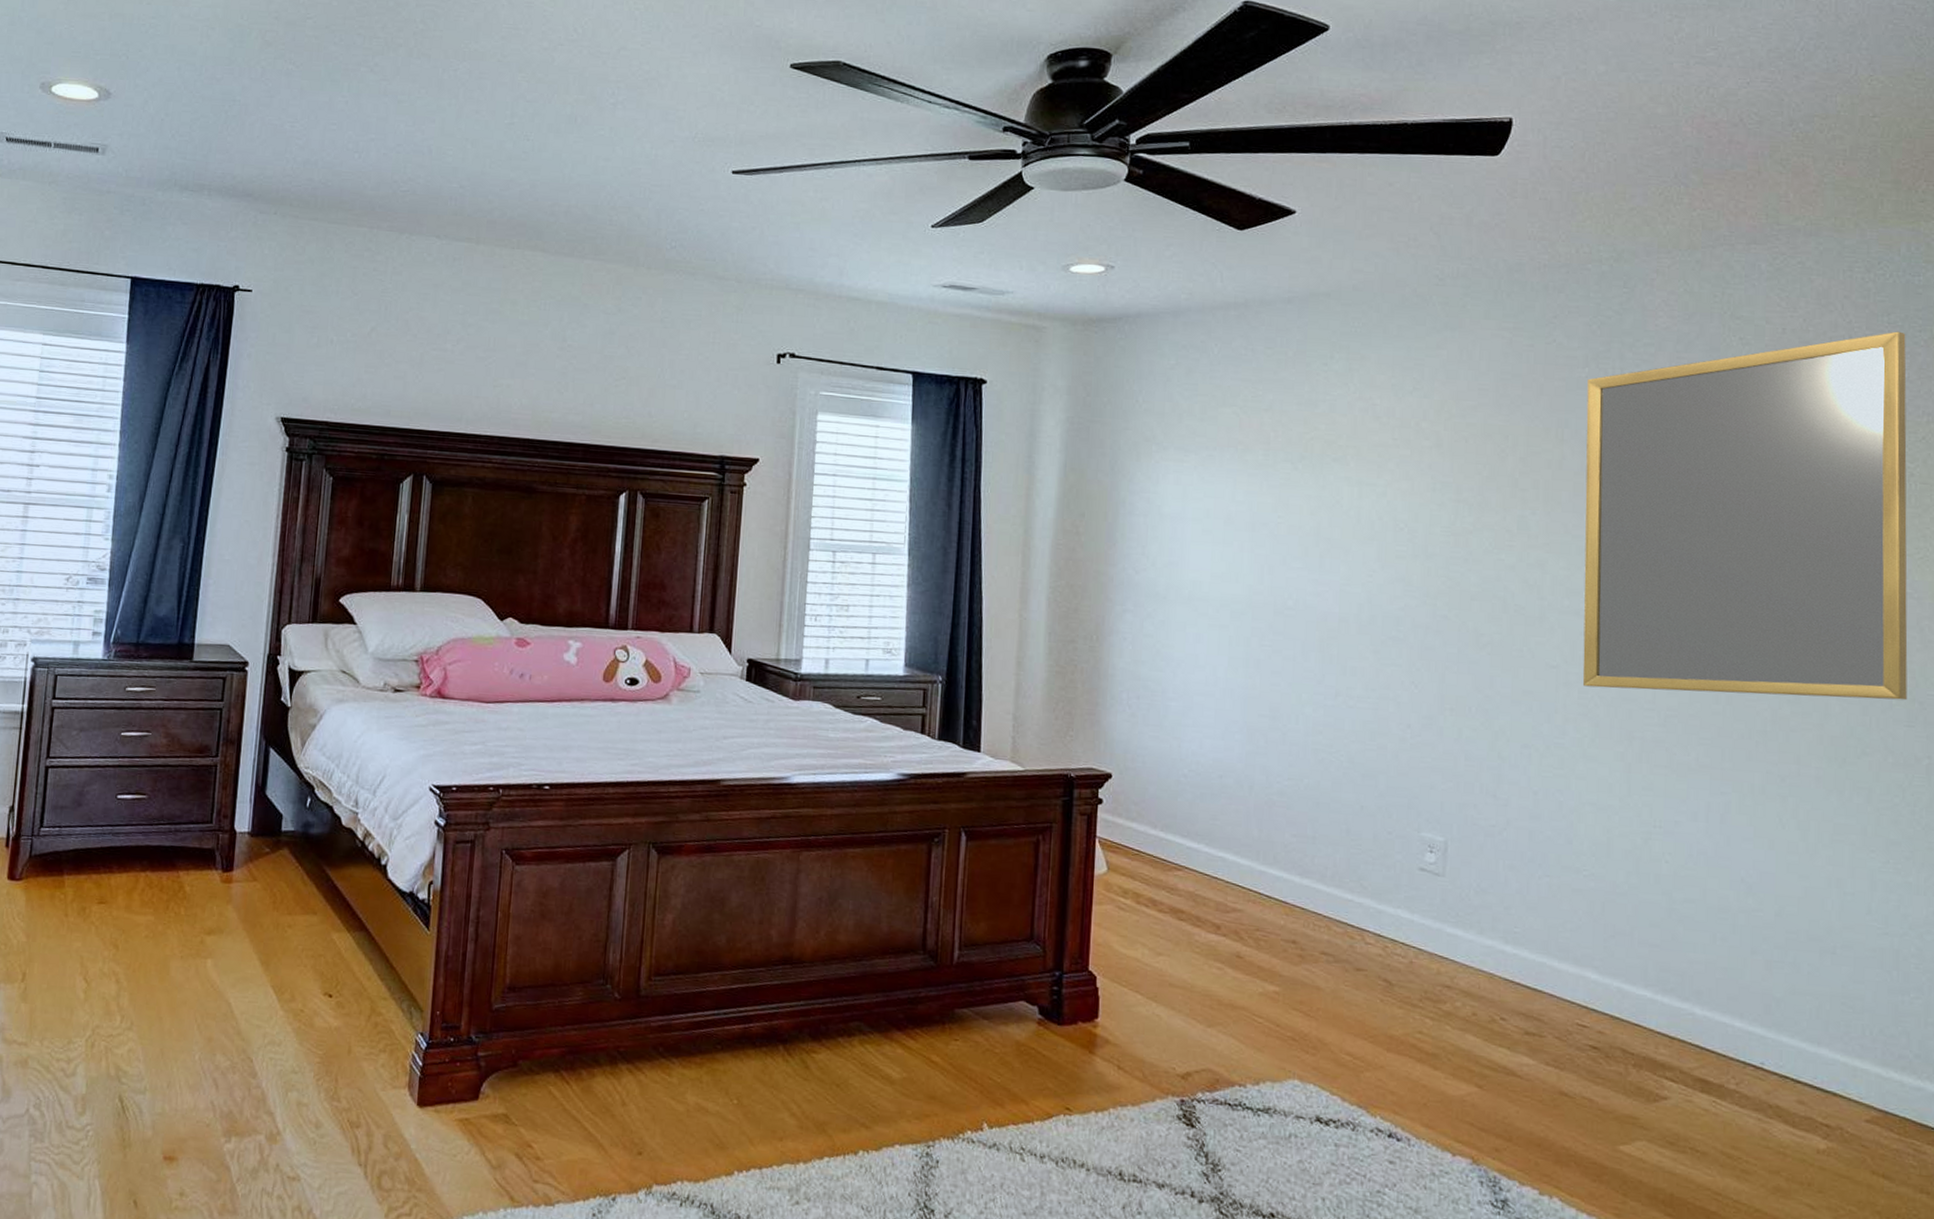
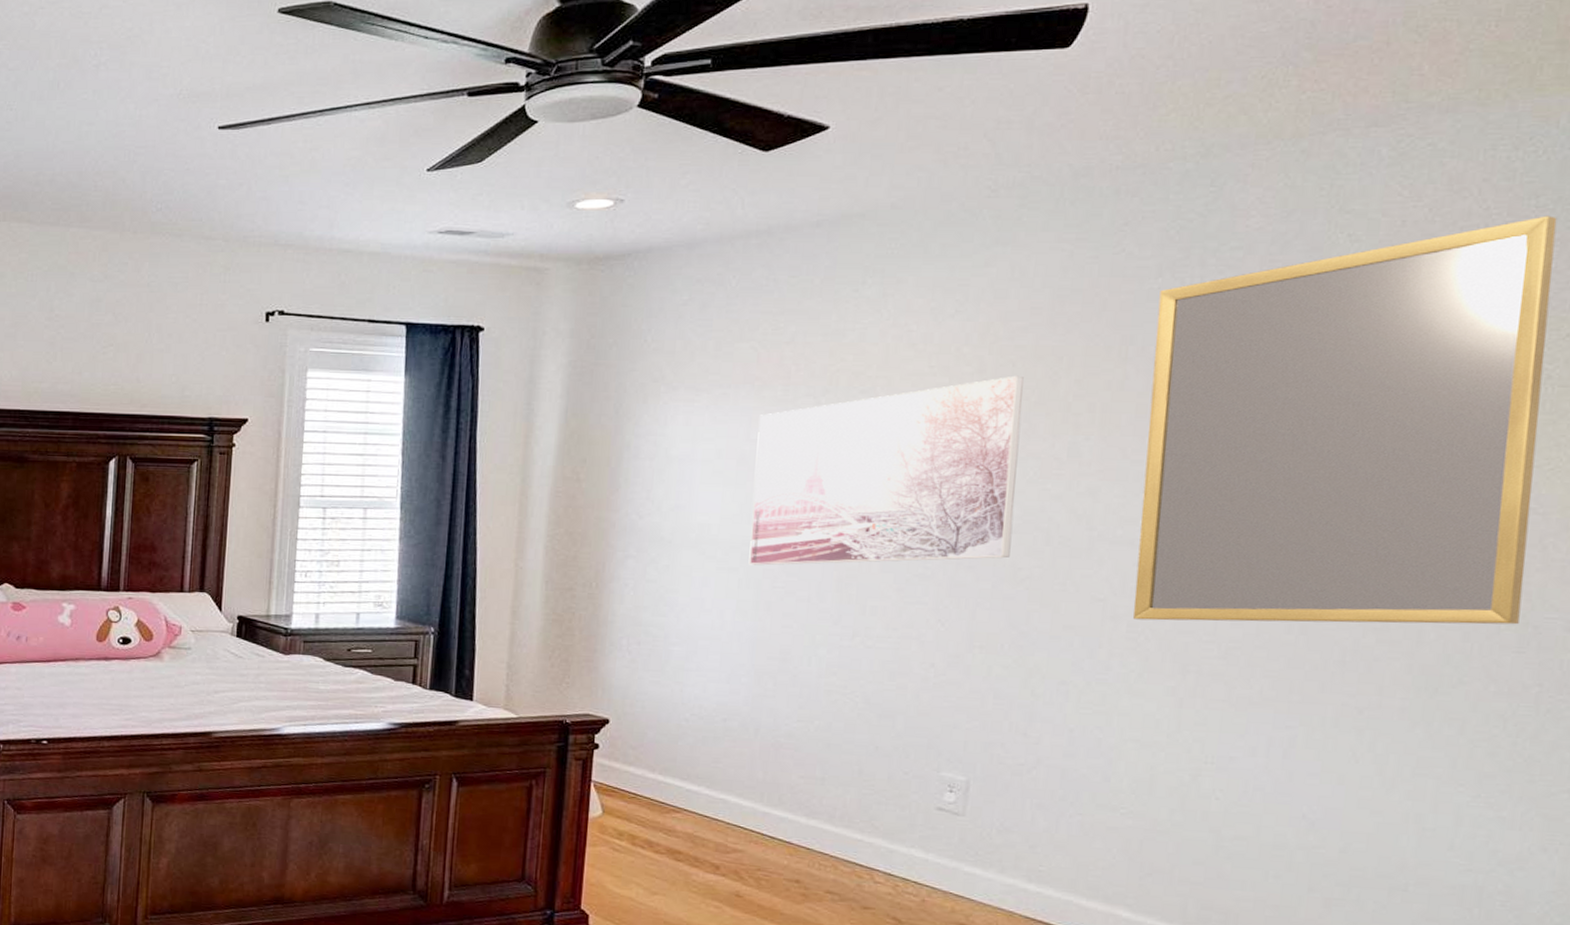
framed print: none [1238,451,1476,624] -> present [748,375,1024,566]

